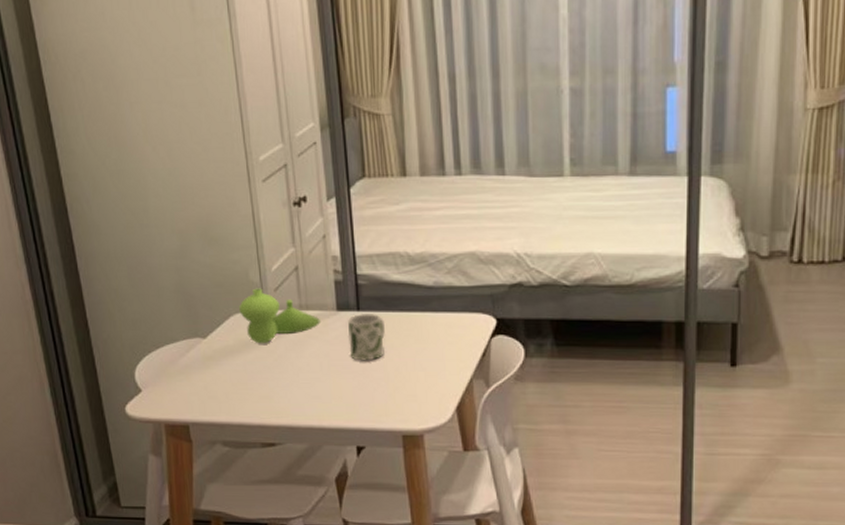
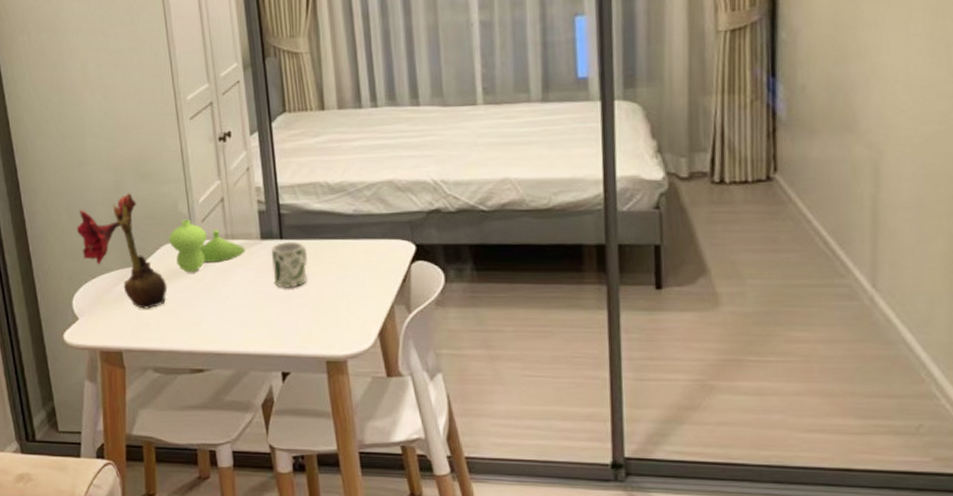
flower: none [138,259,237,381] -> present [76,193,167,309]

